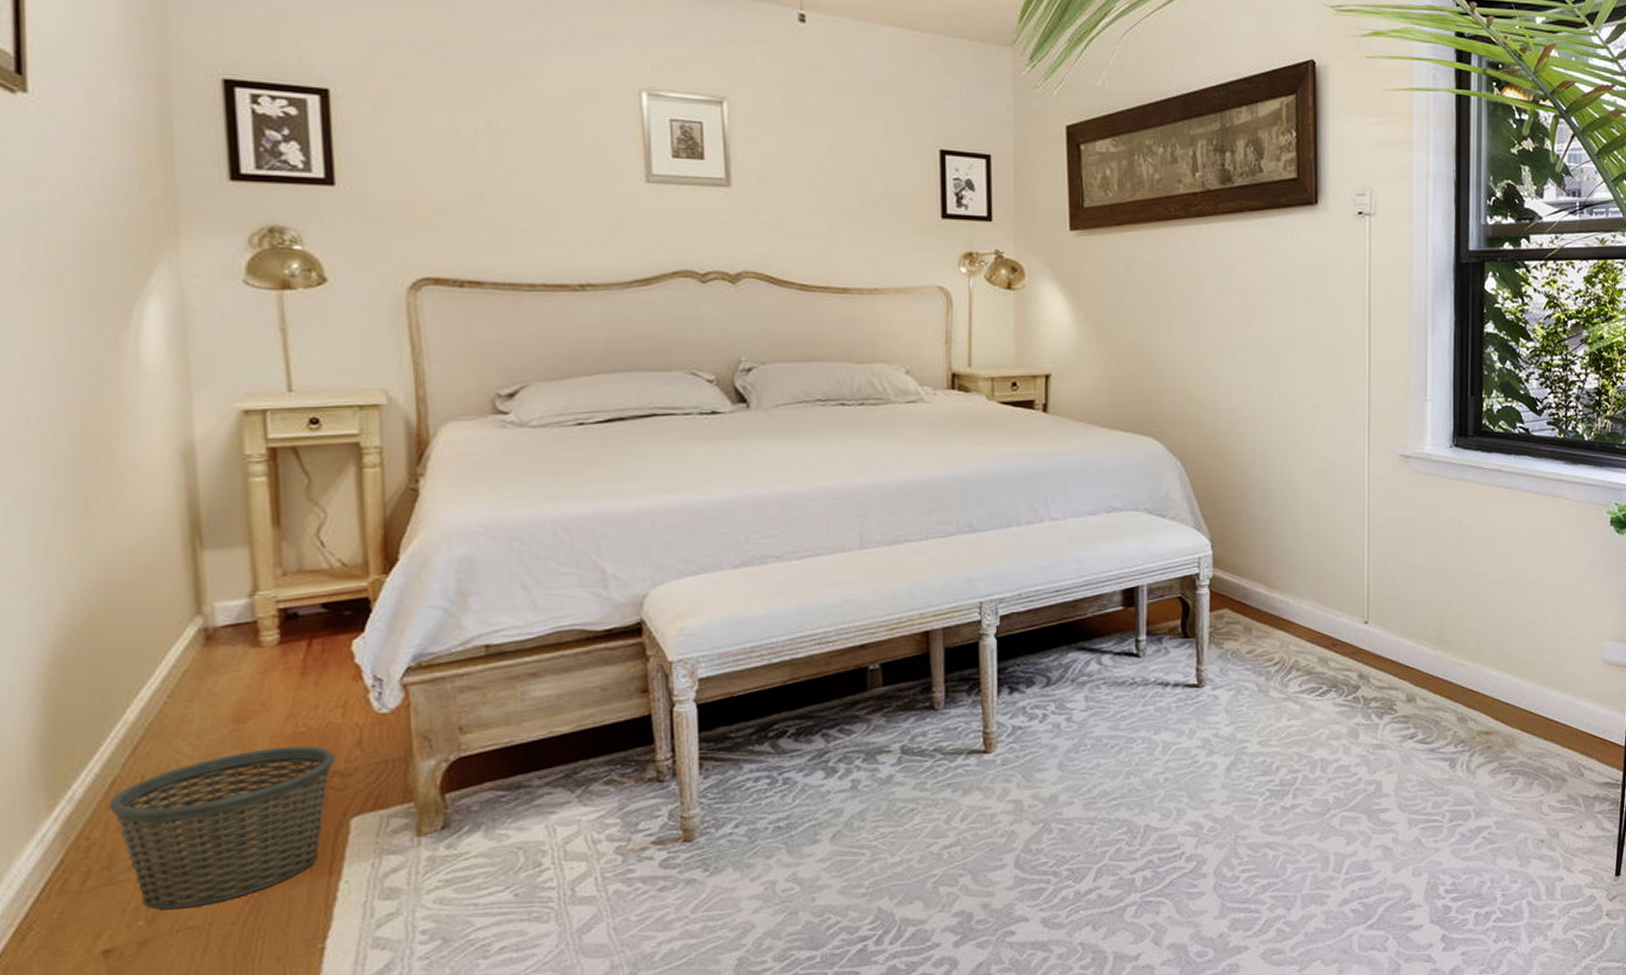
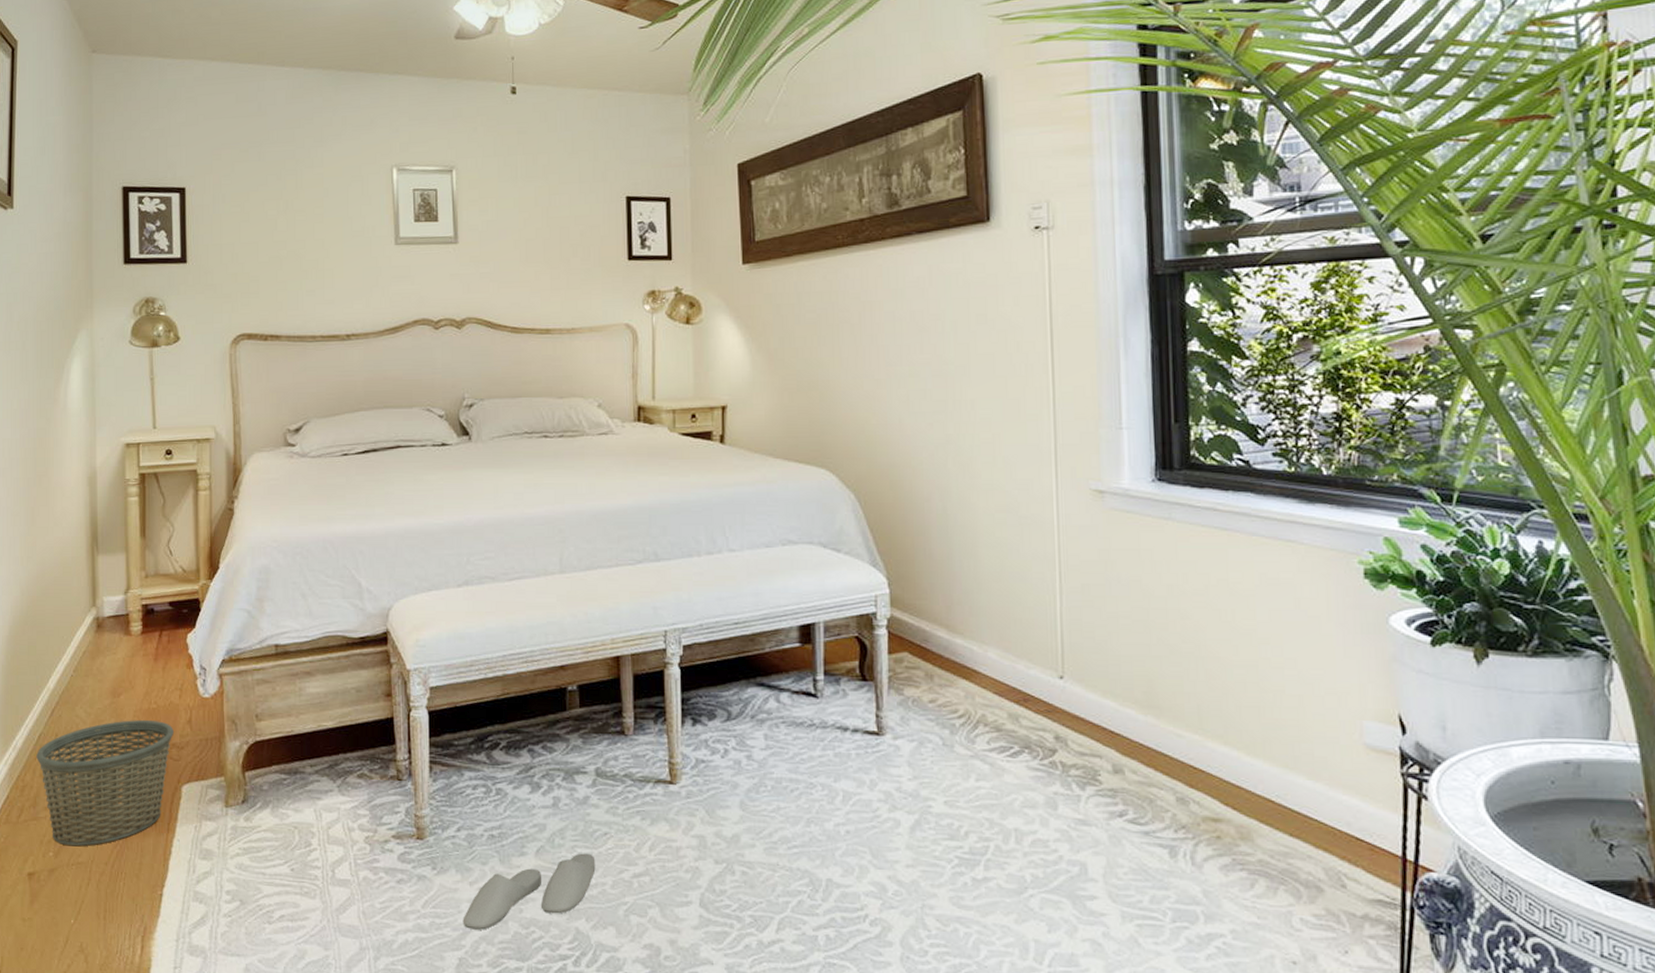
slippers: none [742,832,901,927] -> present [462,853,596,930]

